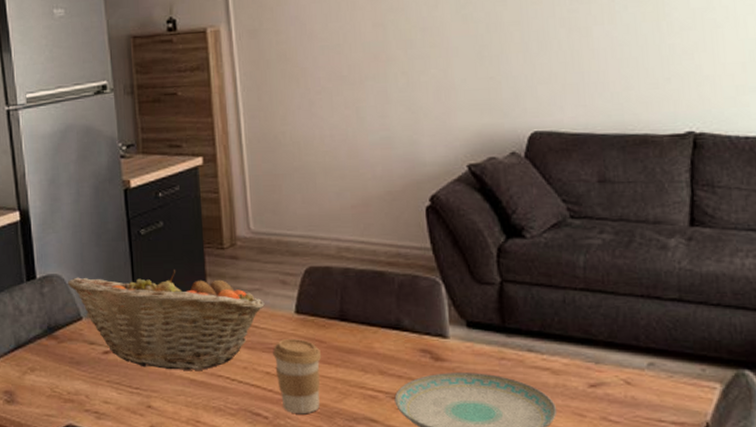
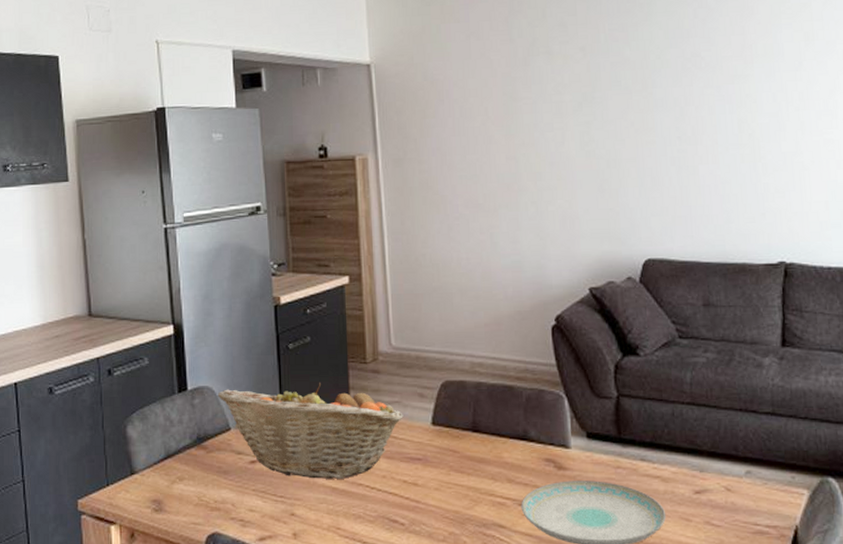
coffee cup: present [273,339,322,414] -> none [410,449,455,521]

